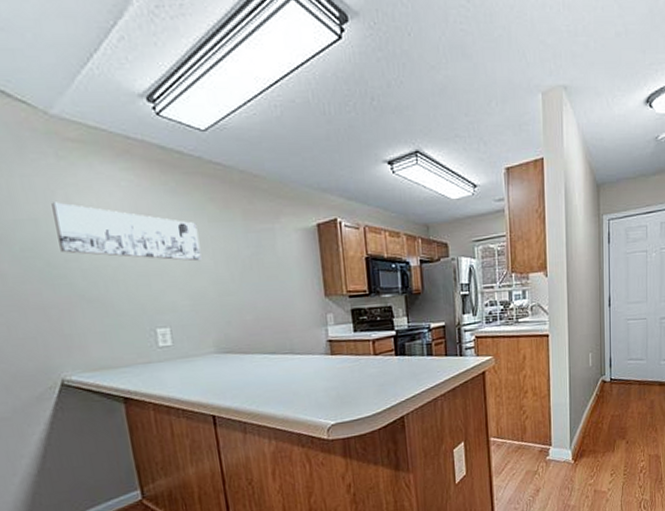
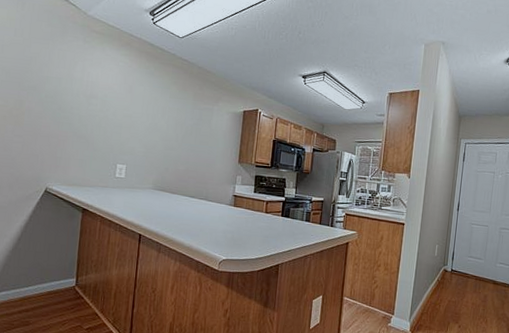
wall art: present [51,202,202,262] -> none [70,69,162,123]

